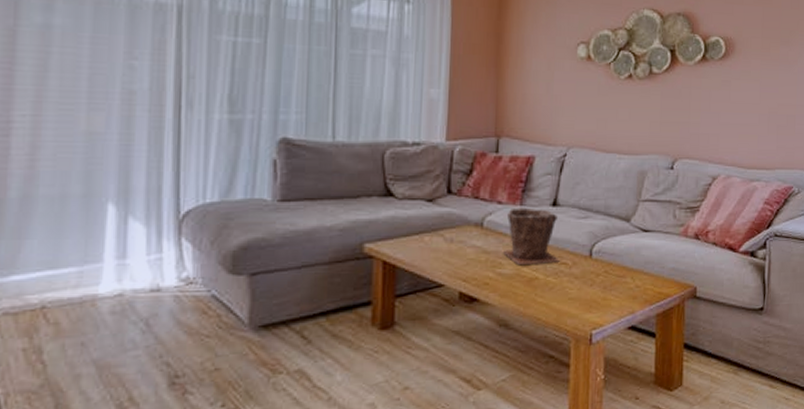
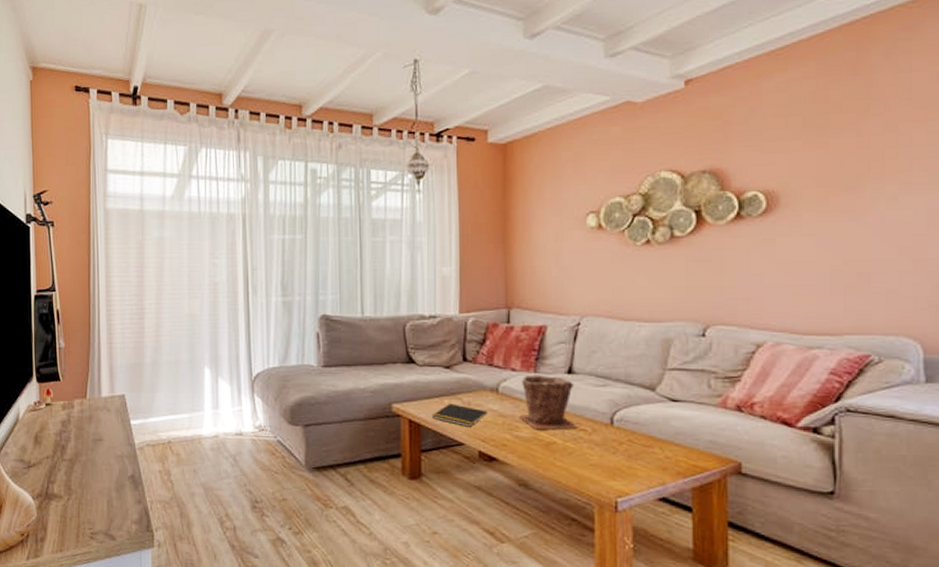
notepad: none [410,241,471,266] -> present [432,403,488,427]

